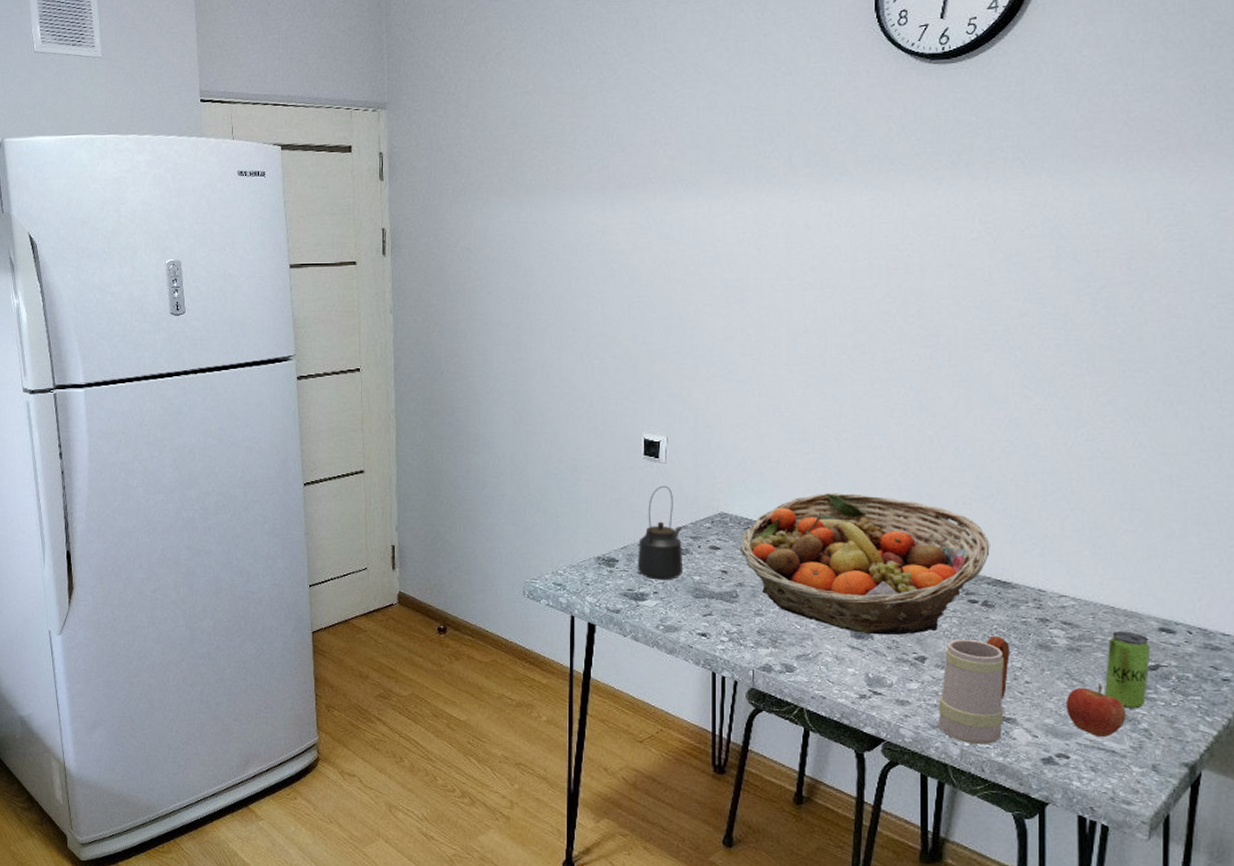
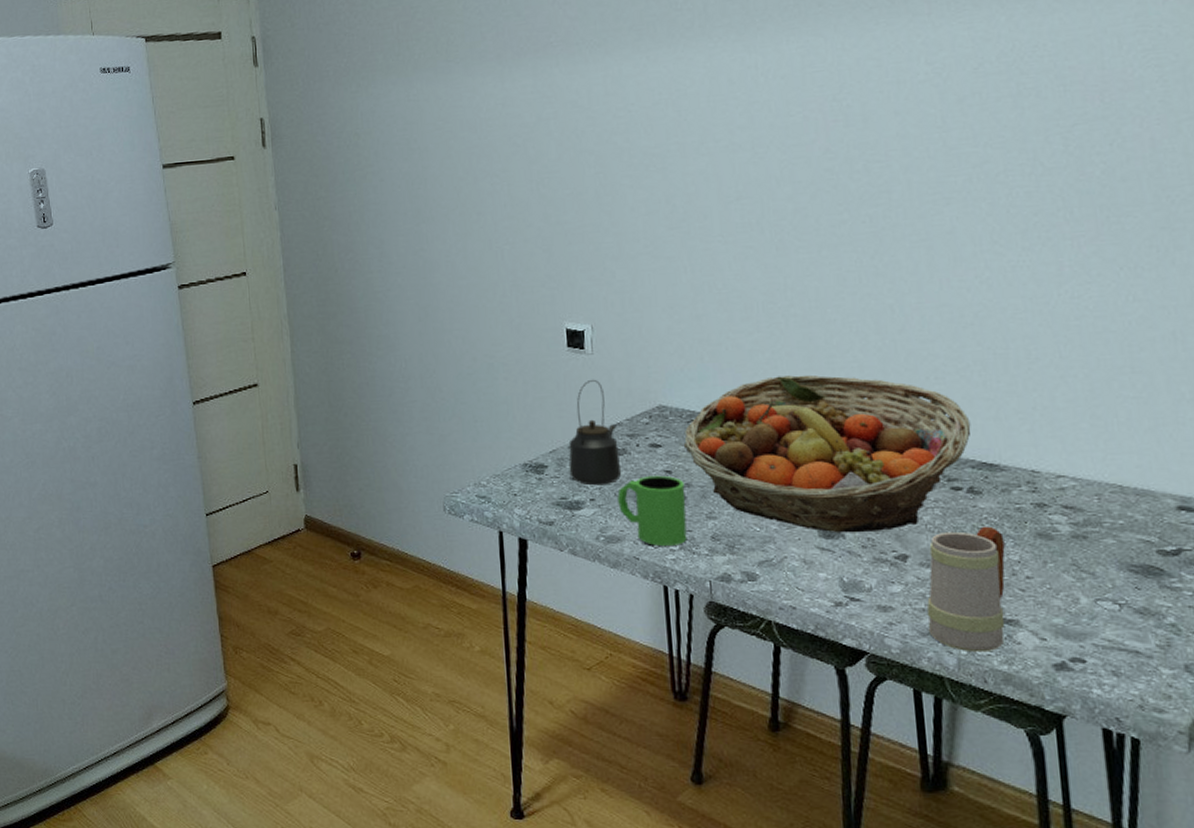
mug: none [678,574,738,637] -> present [617,475,687,546]
apple: present [1065,684,1126,737] -> none [1075,574,1149,635]
beverage can: present [1103,630,1151,709] -> none [1119,512,1170,601]

